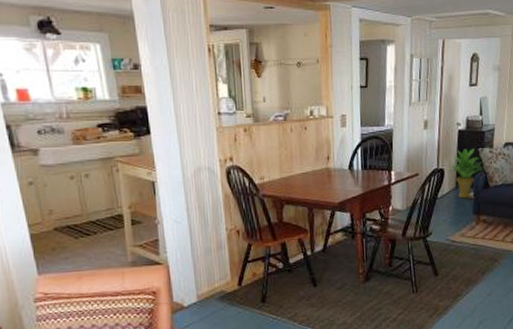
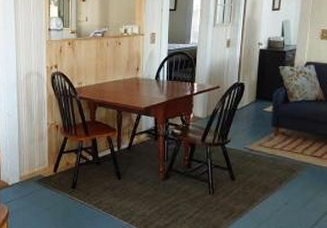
potted plant: present [448,148,484,199] -> none [248,66,284,112]

